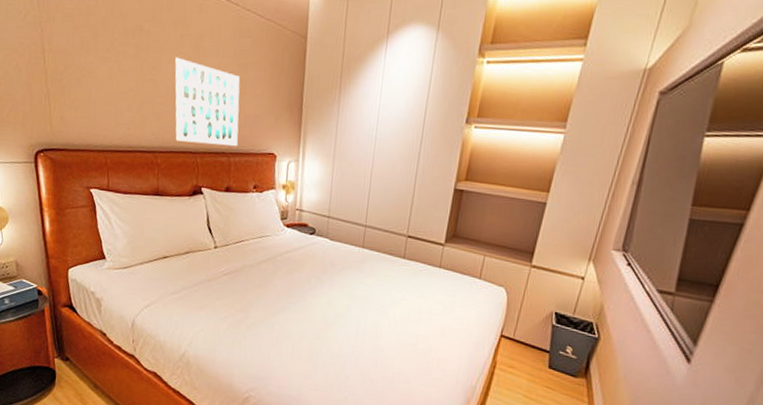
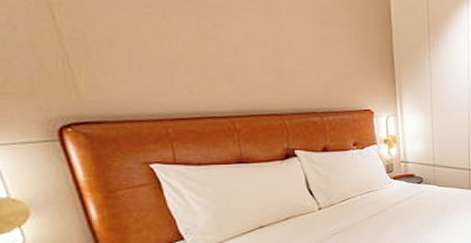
wall art: present [174,57,240,147] -> none [240,13,330,106]

